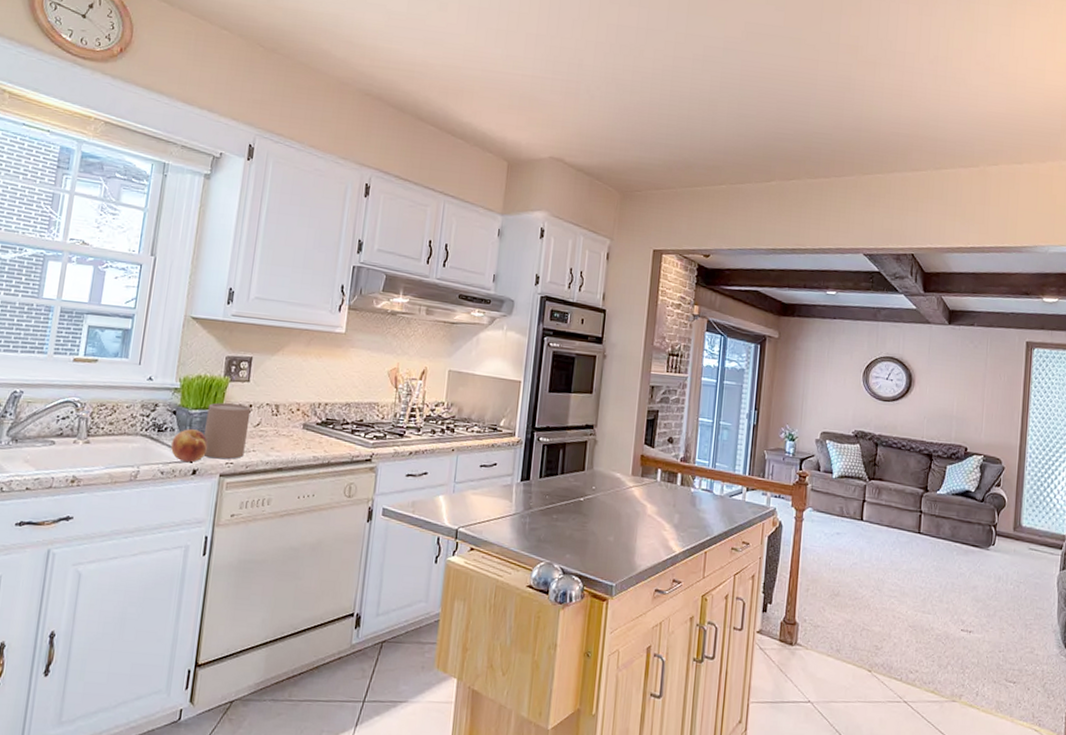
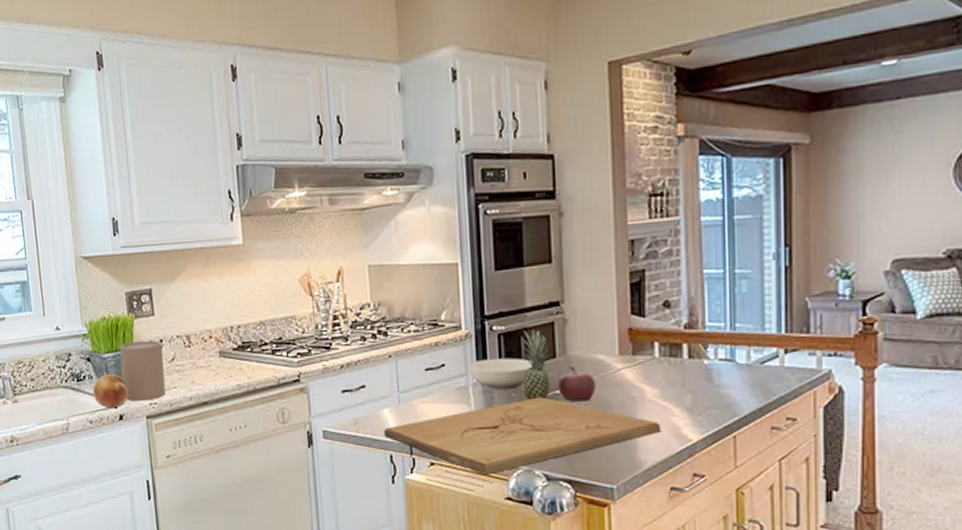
cutting board: none [435,501,655,564] -> present [383,397,661,476]
bowl: none [515,464,566,493] -> present [468,358,532,391]
fruit: none [555,445,581,504] -> present [522,330,550,400]
fruit: none [582,479,611,510] -> present [558,366,596,402]

